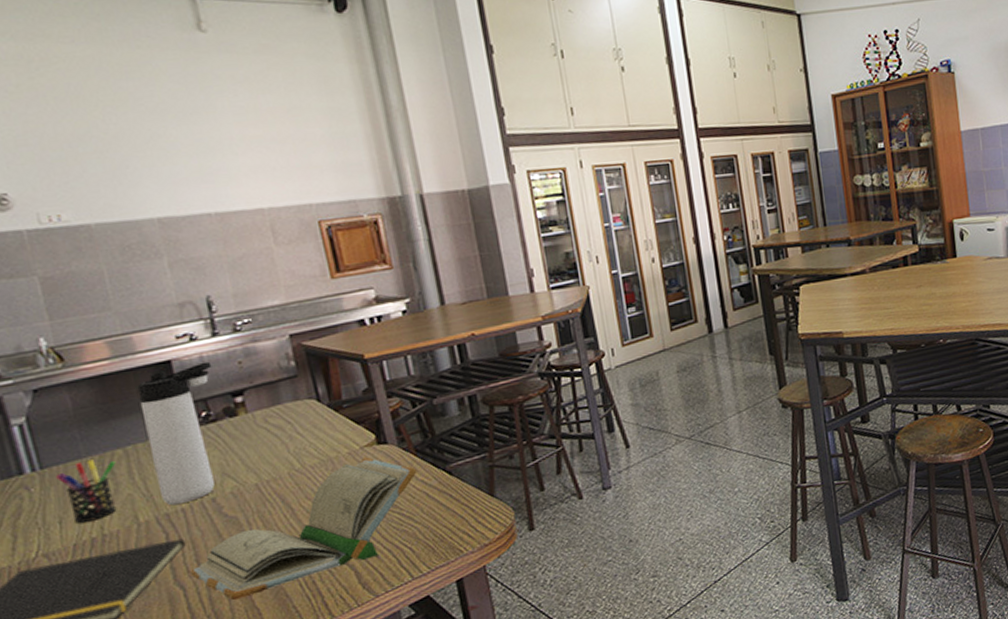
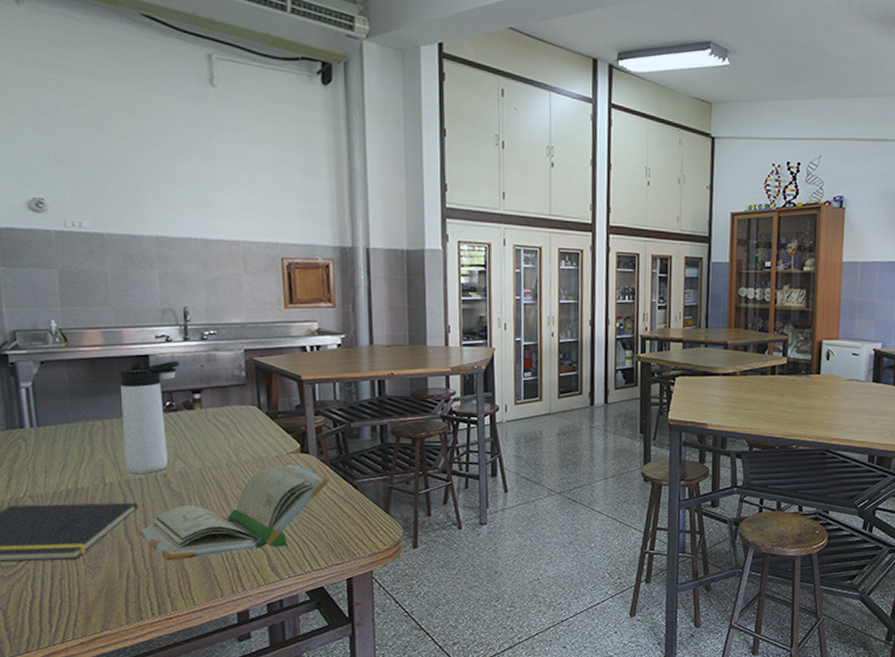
pen holder: present [56,459,117,523] -> none [48,425,95,476]

